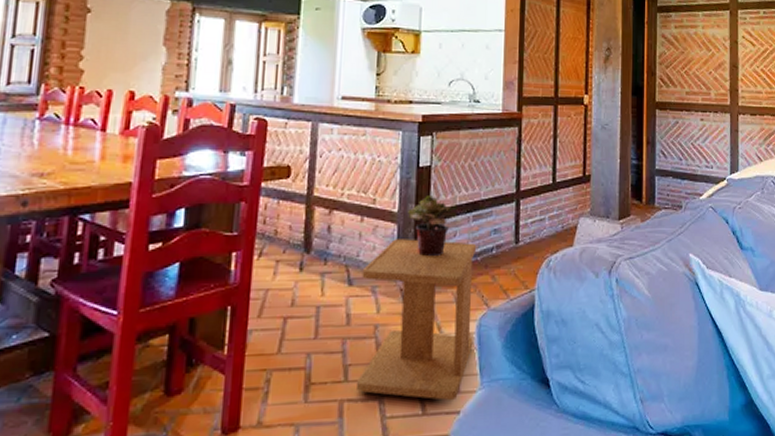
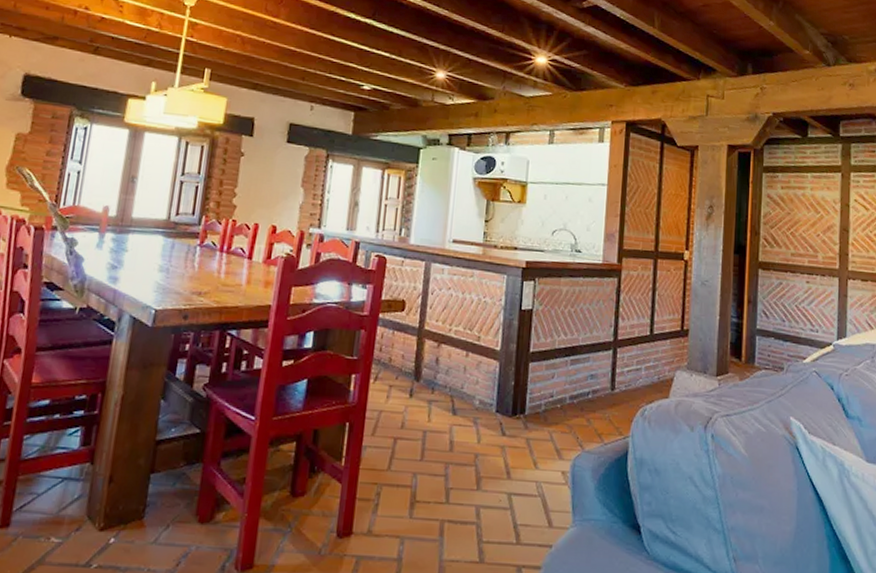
side table: present [355,239,477,400] -> none [455,375,574,533]
potted plant: present [408,196,452,256] -> none [509,337,551,395]

